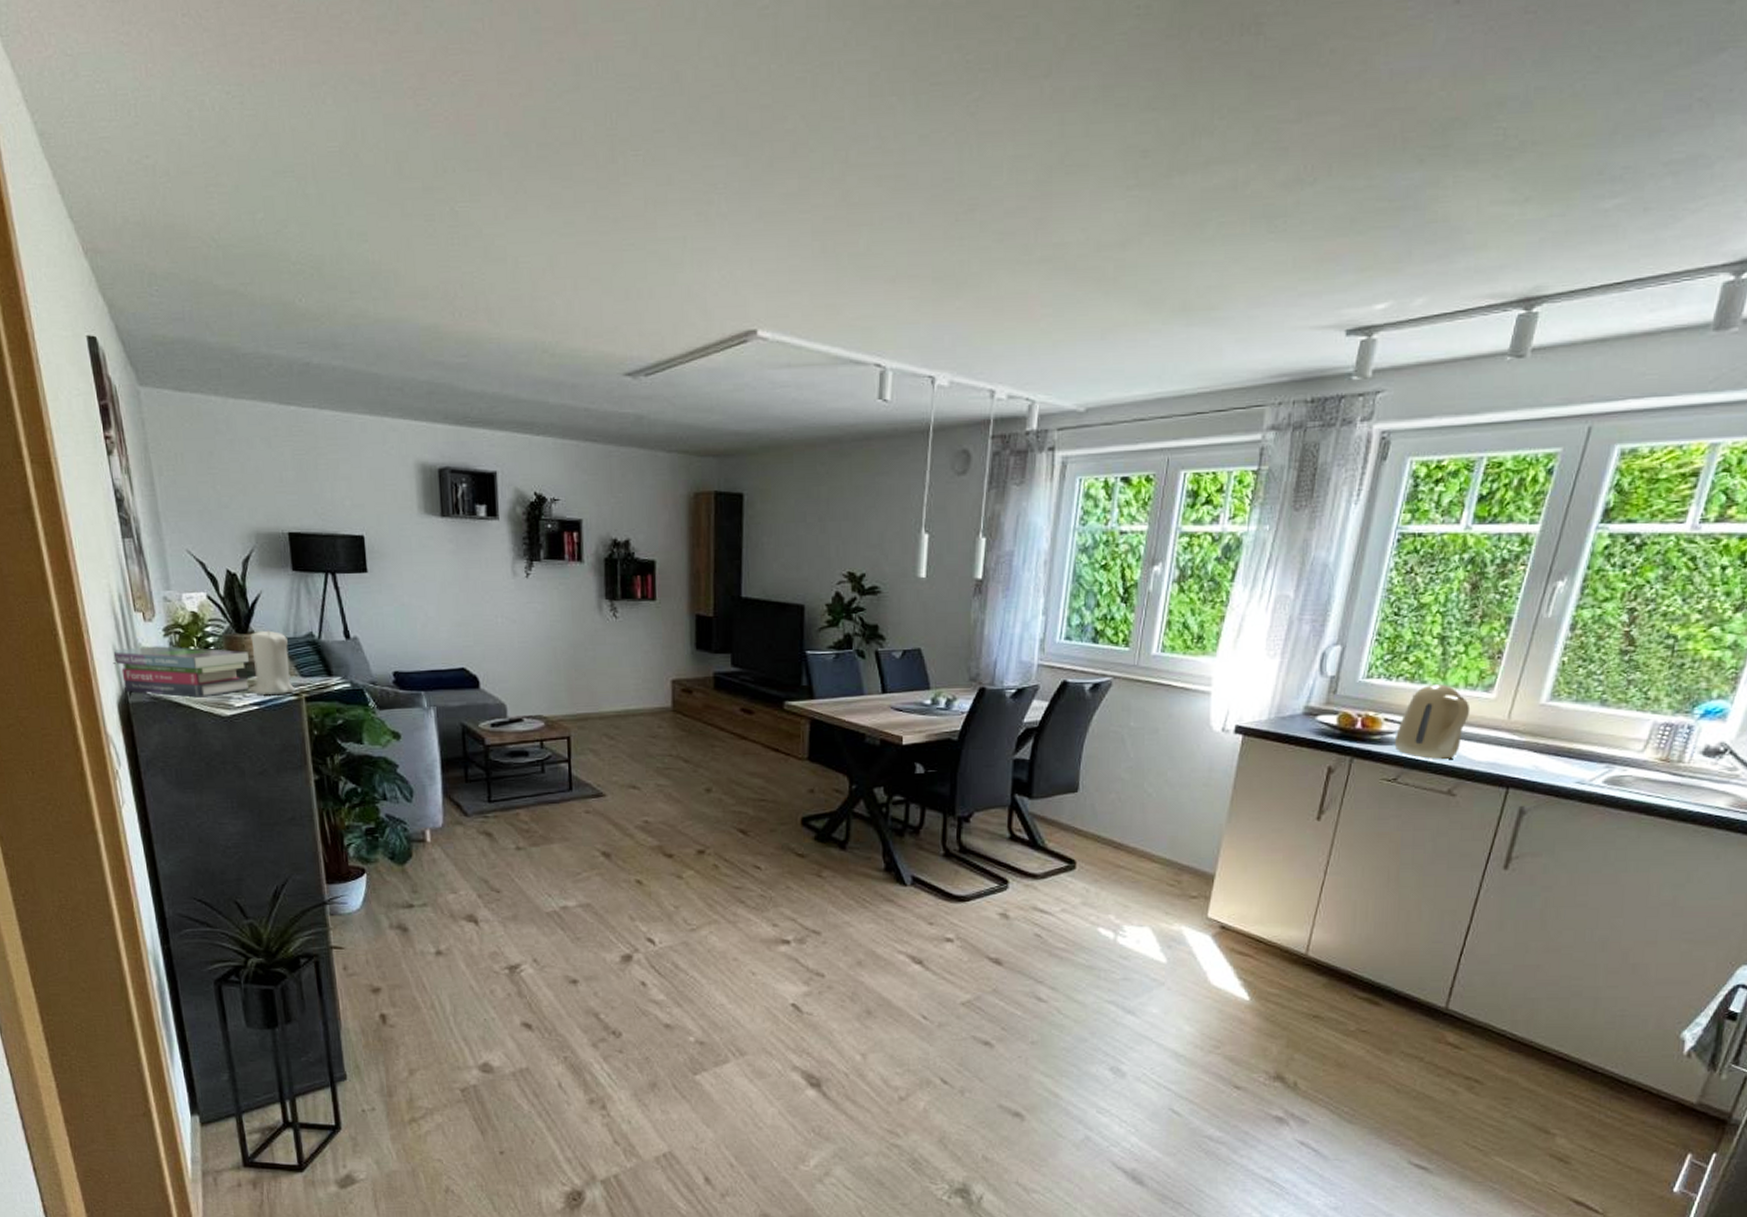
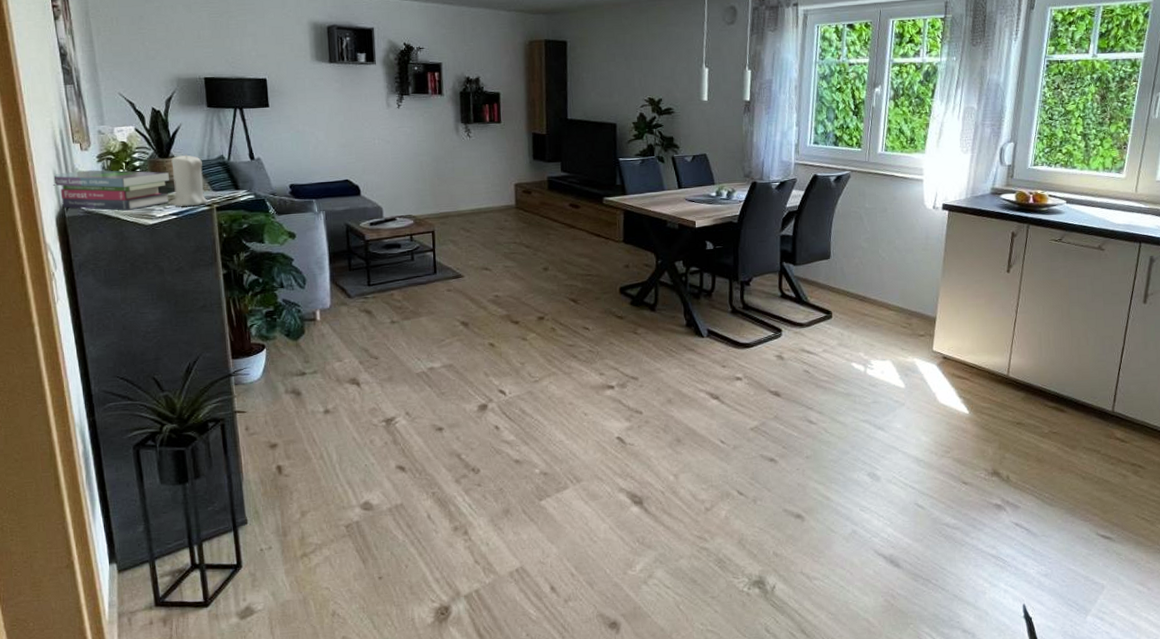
kettle: present [1394,684,1471,760] -> none [1057,168,1109,224]

